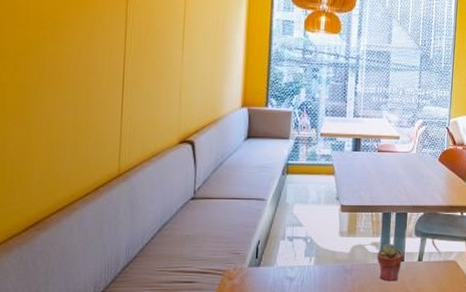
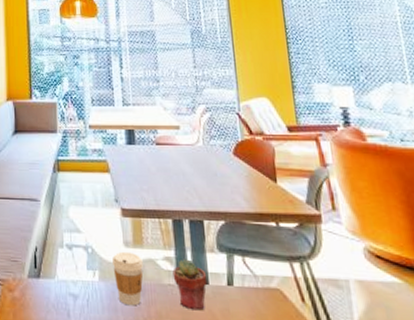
coffee cup: none [328,240,354,283] -> present [113,251,143,306]

